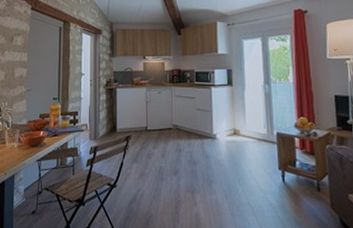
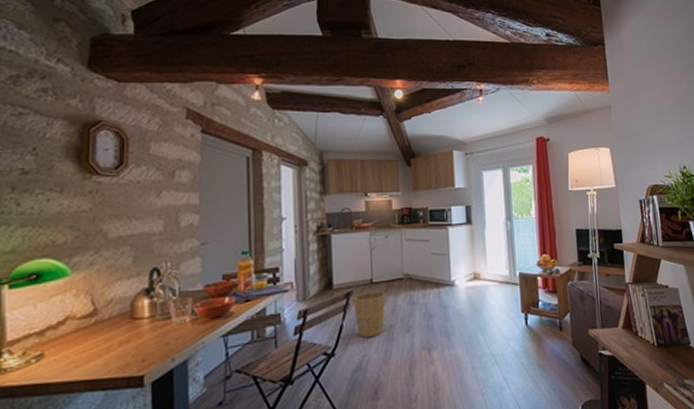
basket: none [132,132,158,176] -> present [353,286,386,339]

